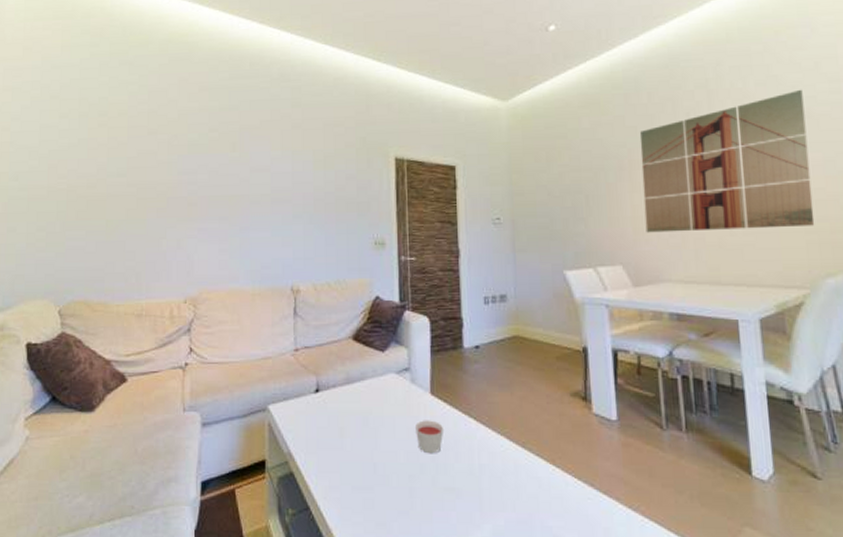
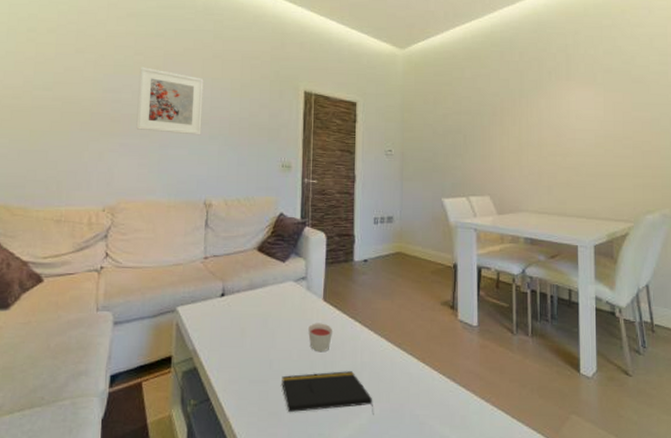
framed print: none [214,144,284,215] -> present [136,67,204,135]
notepad: none [388,475,498,526] -> present [281,371,374,415]
wall art: present [639,89,815,233] -> none [510,59,641,172]

